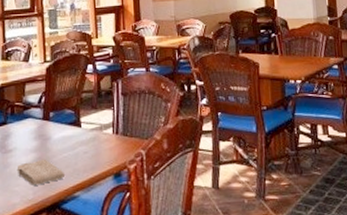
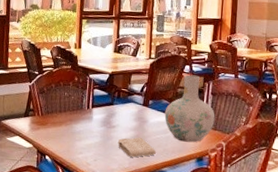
vase: none [69,75,130,157] -> present [164,74,215,143]

